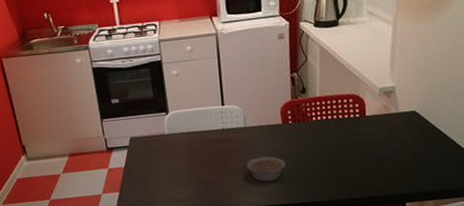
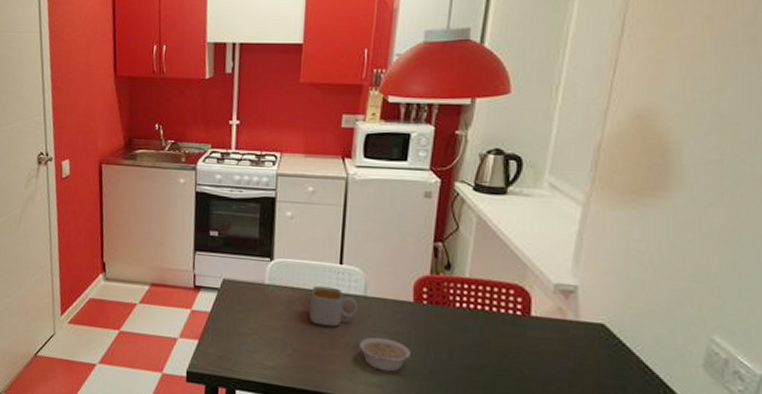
mug: none [203,125,242,158] -> present [309,285,359,327]

